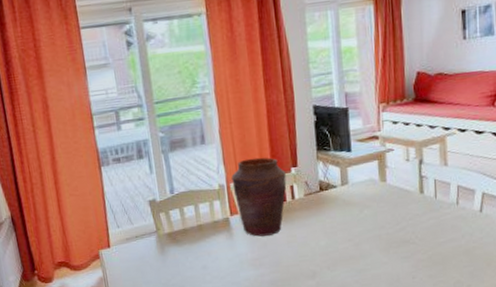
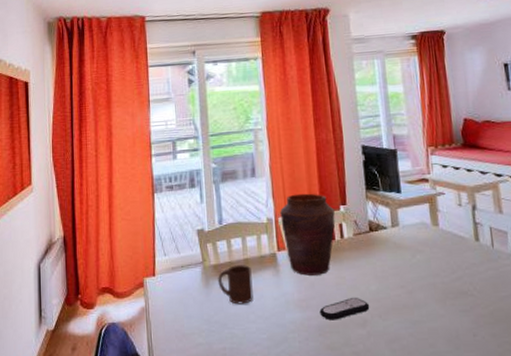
cup: none [173,231,209,268] -> present [218,265,253,305]
remote control: none [272,253,319,275] -> present [319,298,370,321]

